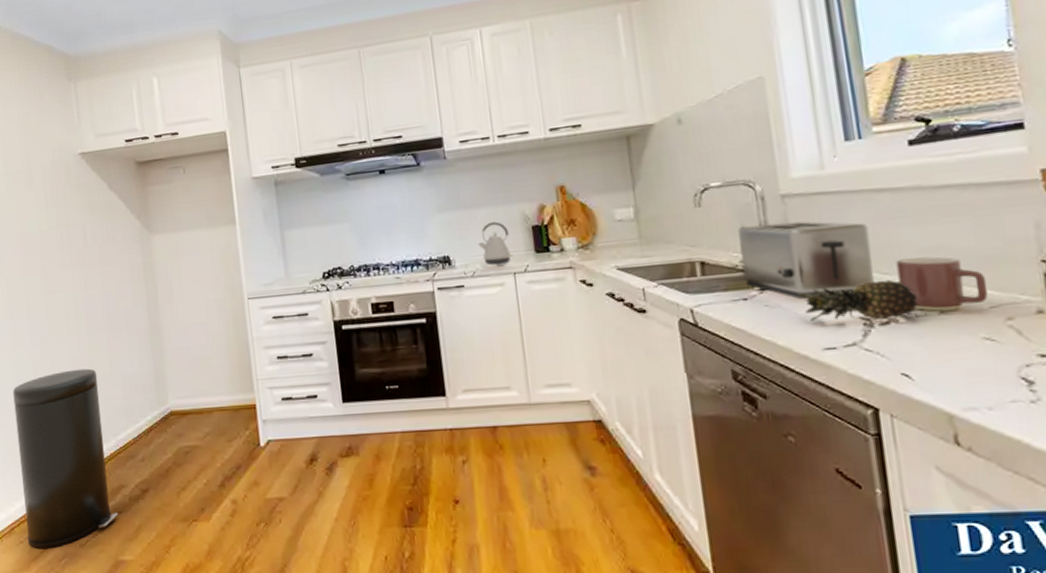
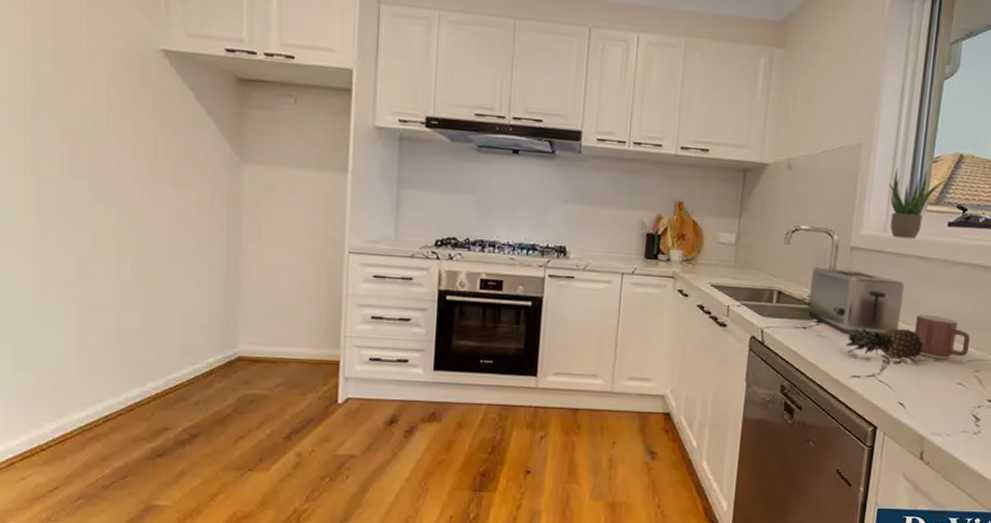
pedal bin: present [13,368,119,550] -> none [32,296,158,488]
kettle: present [477,221,513,266] -> none [594,222,625,264]
potted plant: none [811,86,891,174] -> present [888,167,947,240]

